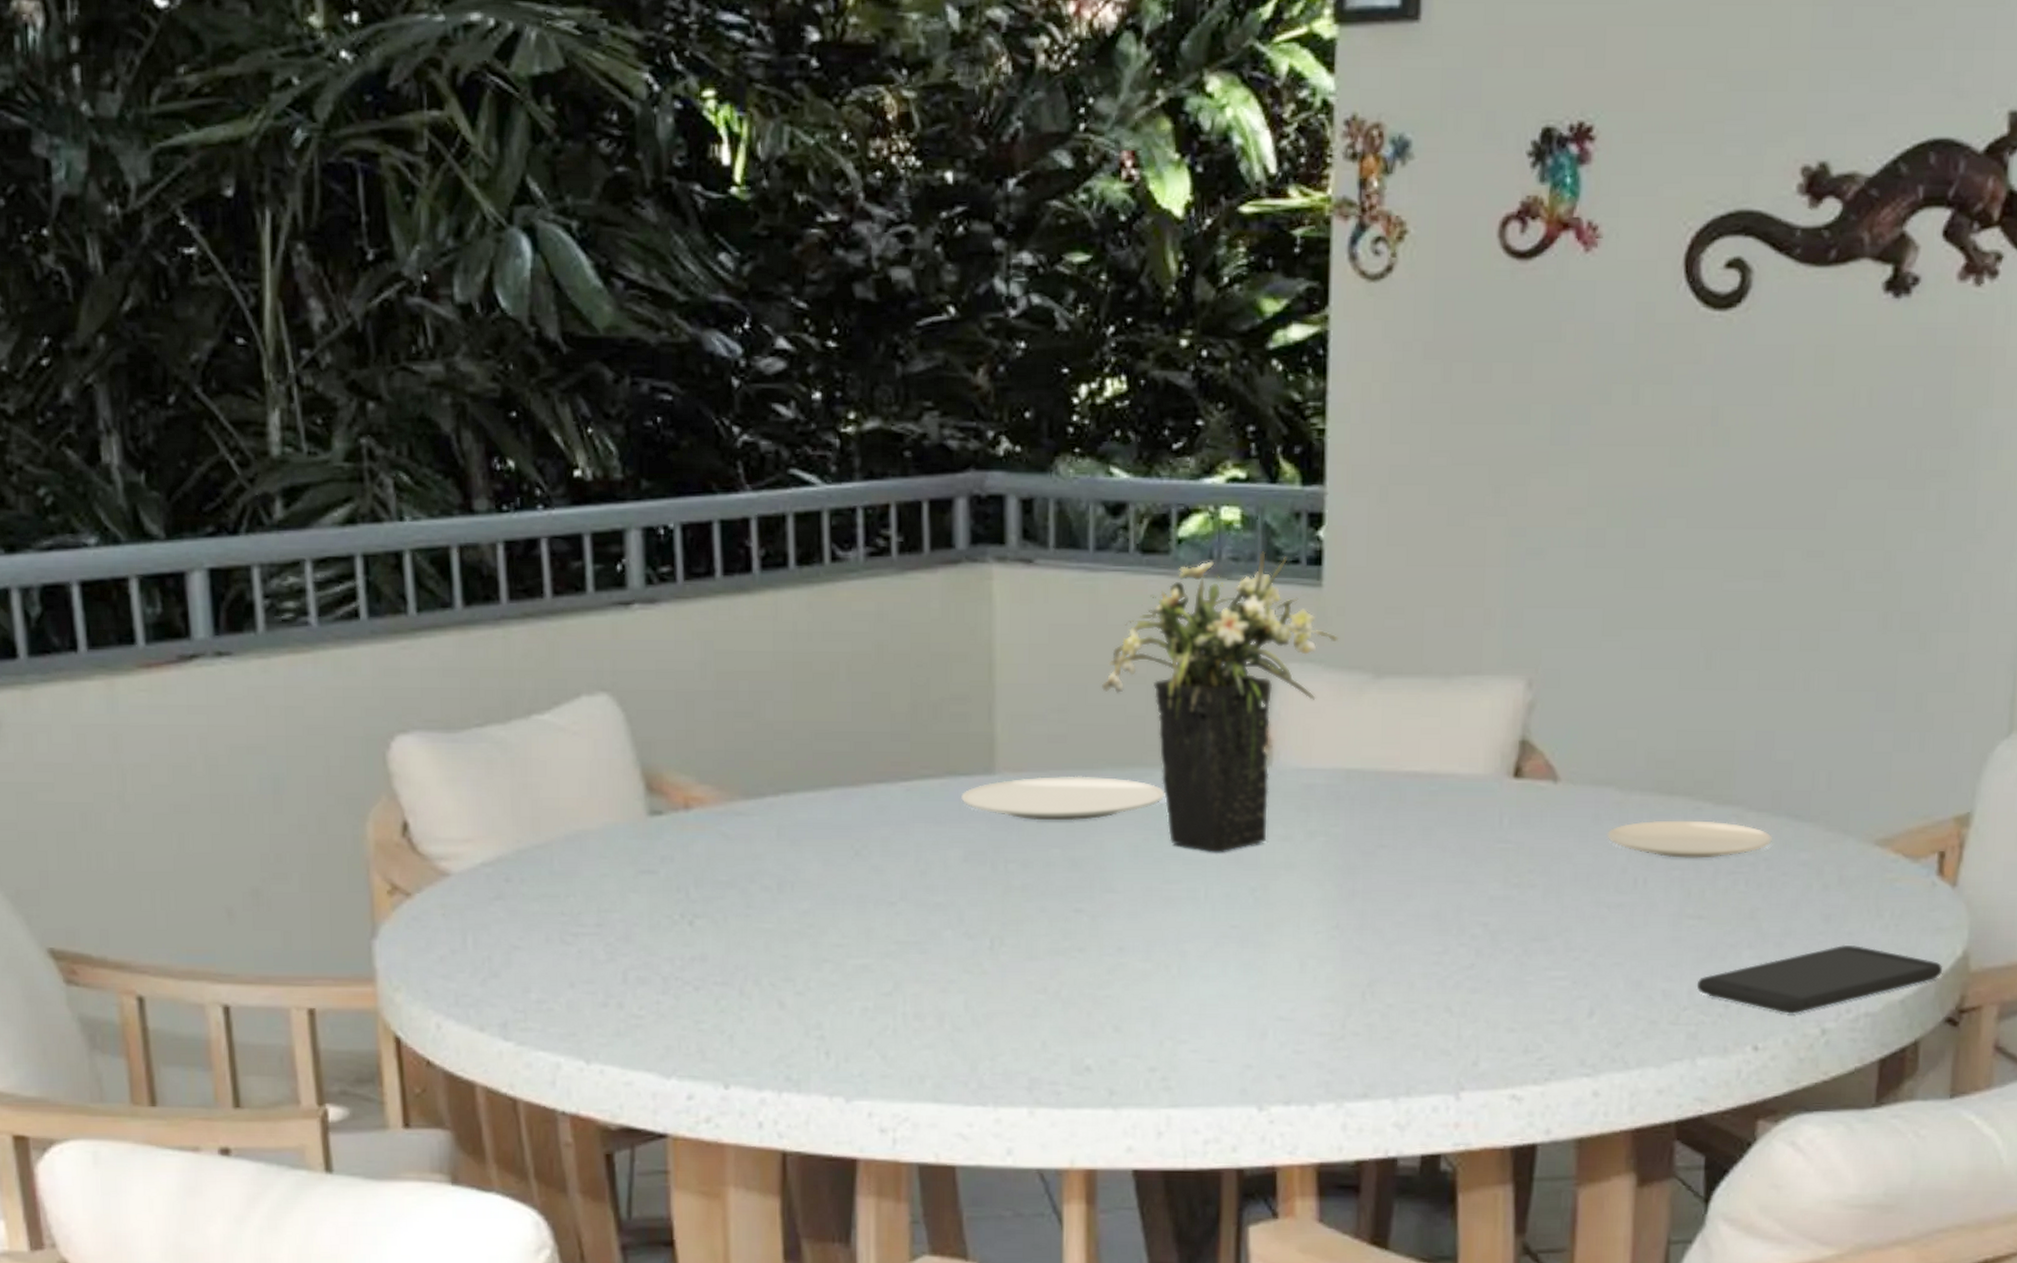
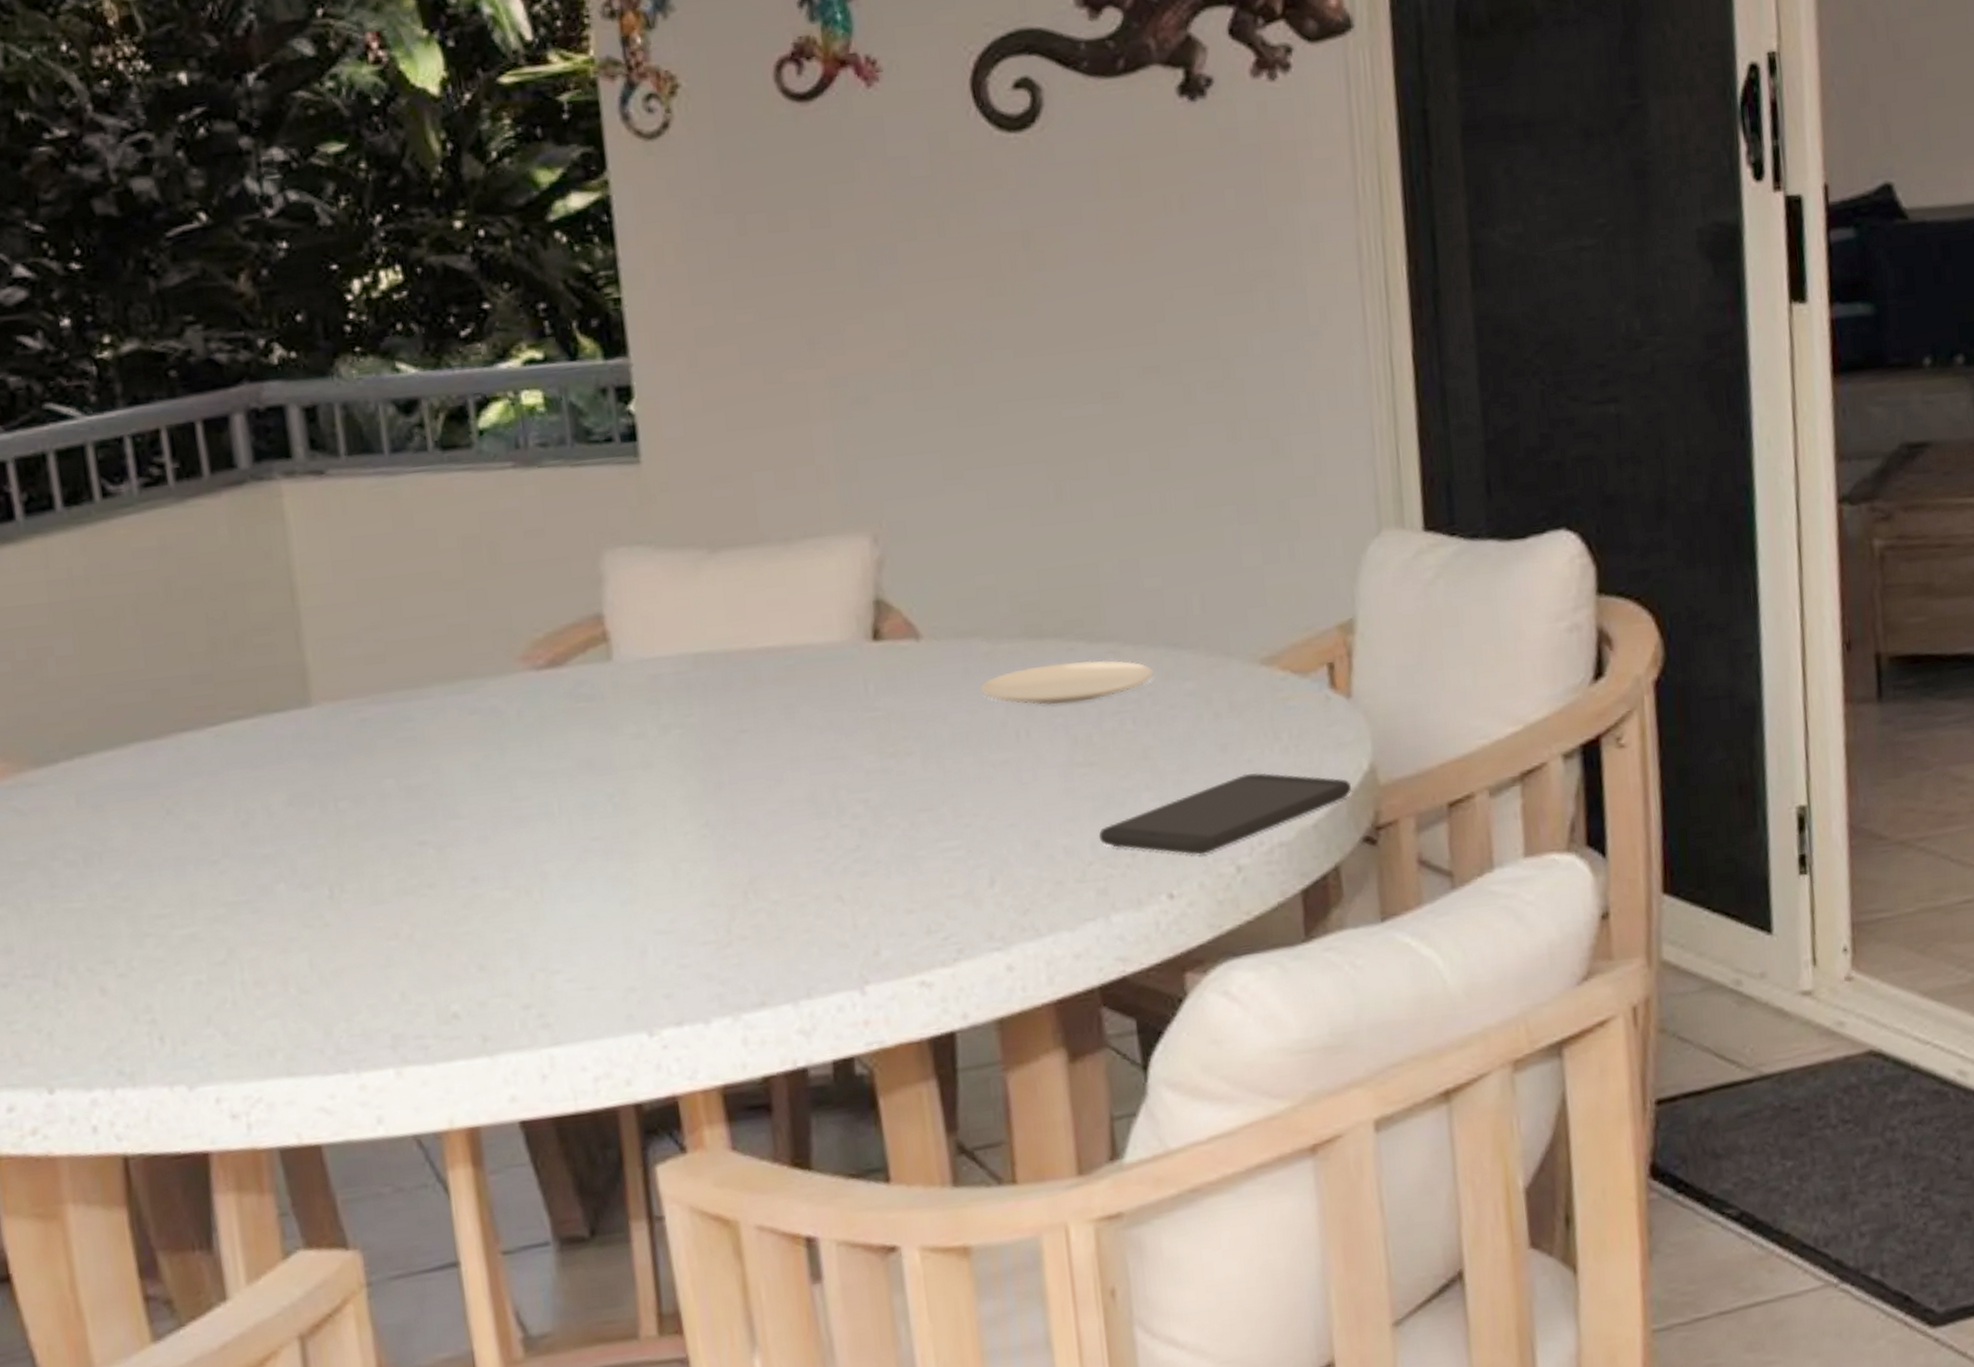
plate: present [961,776,1165,821] -> none [277,694,502,751]
flower arrangement: present [1102,551,1339,852] -> none [417,433,667,761]

